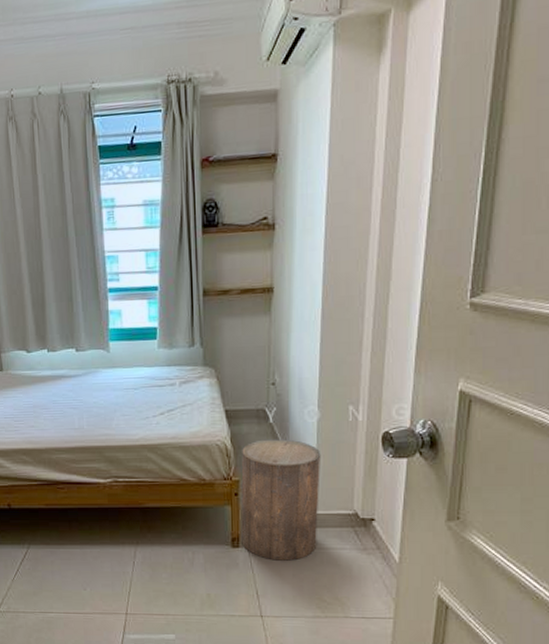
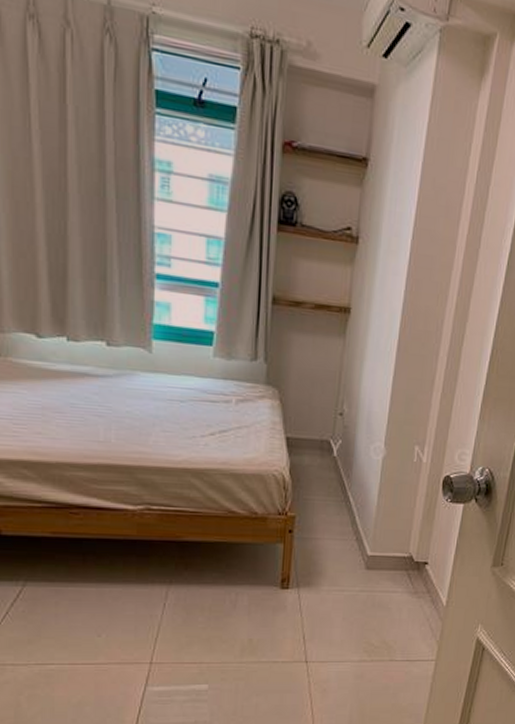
stool: present [241,439,321,561] -> none [292,473,383,604]

